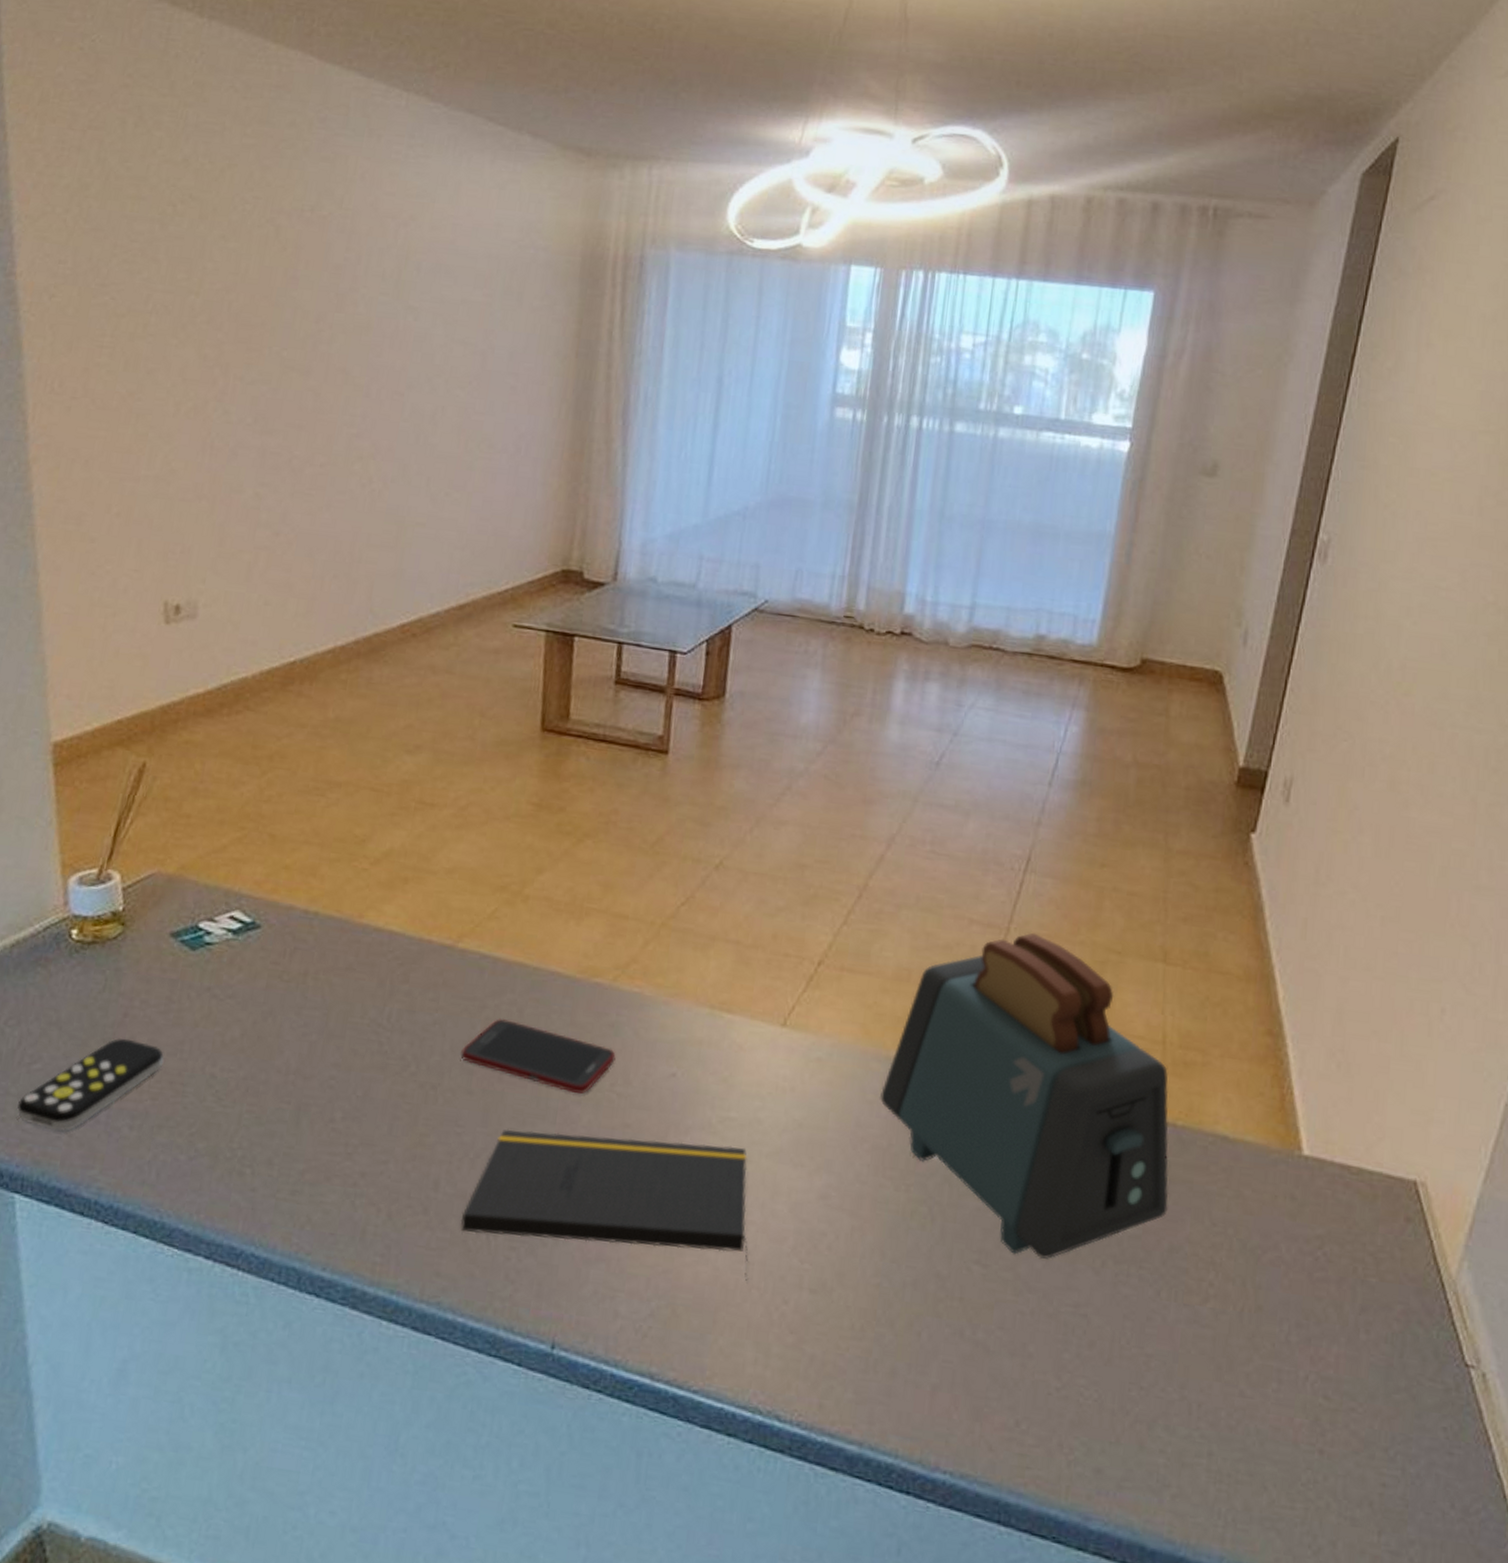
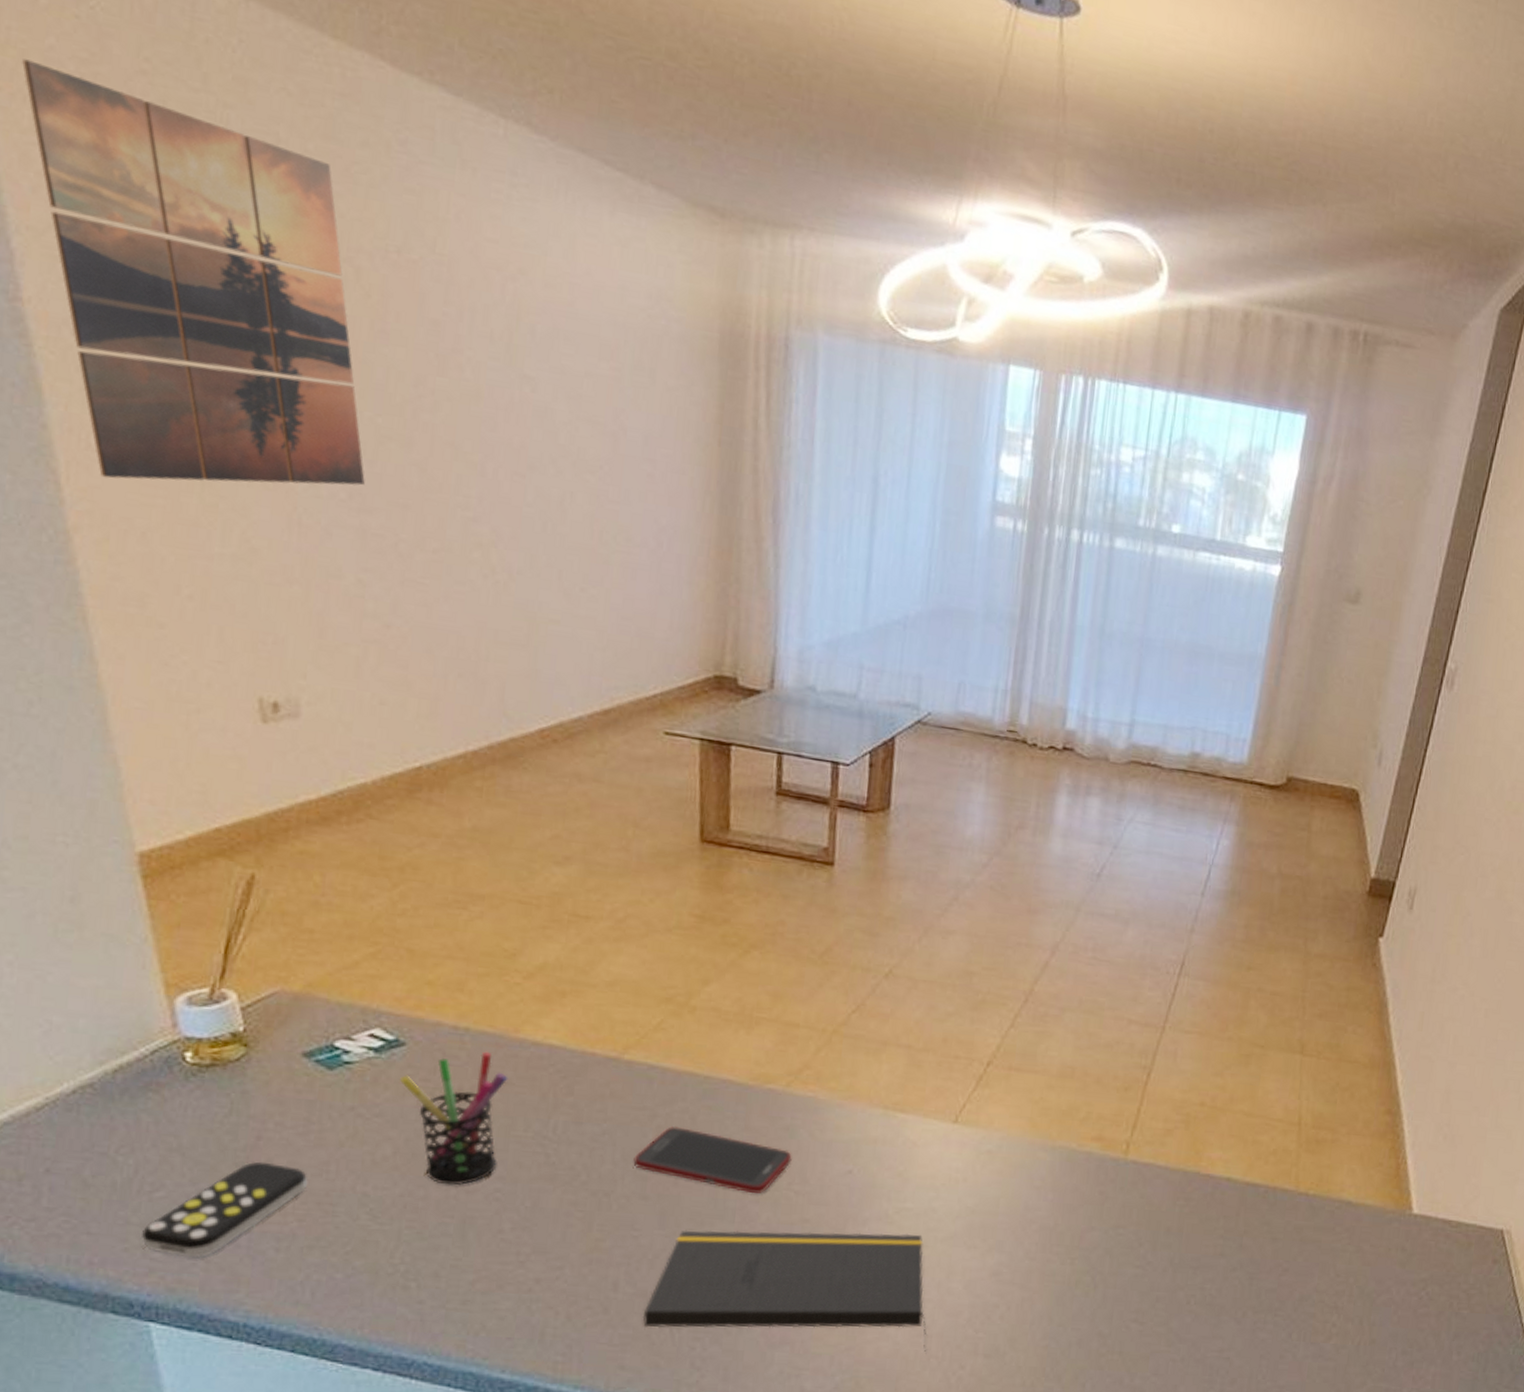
wall art: none [37,85,269,416] -> present [22,59,365,486]
pen holder: none [252,936,350,1071] -> present [399,1051,509,1186]
toaster: present [880,932,1169,1259] -> none [1047,1030,1302,1314]

